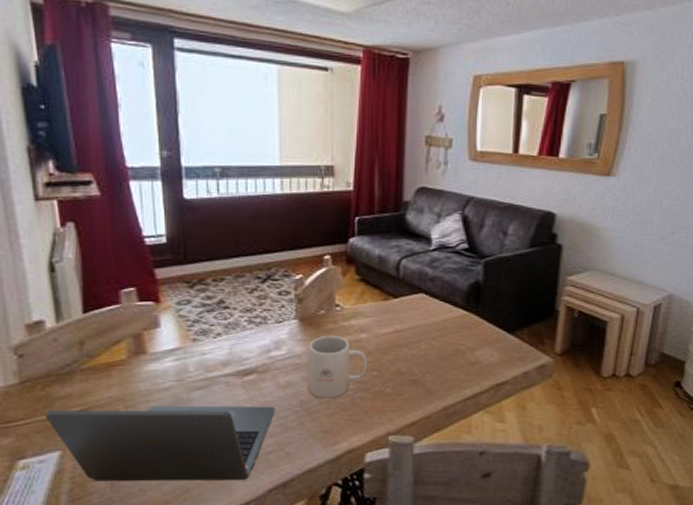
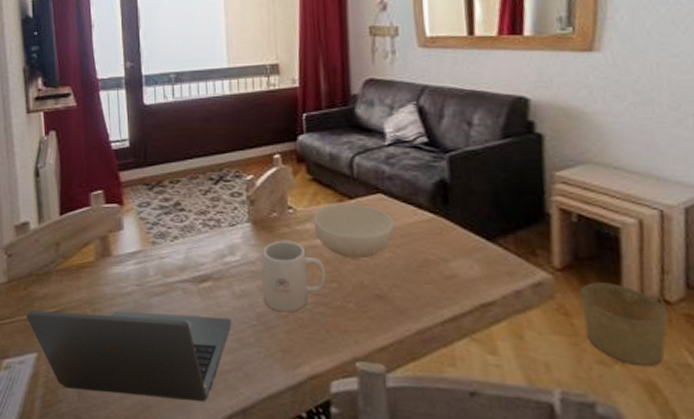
bowl: none [359,302,432,350] -> present [313,204,394,259]
basket: none [571,363,630,423] -> present [580,282,669,366]

